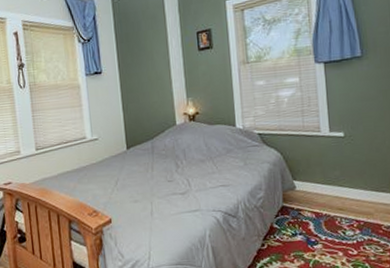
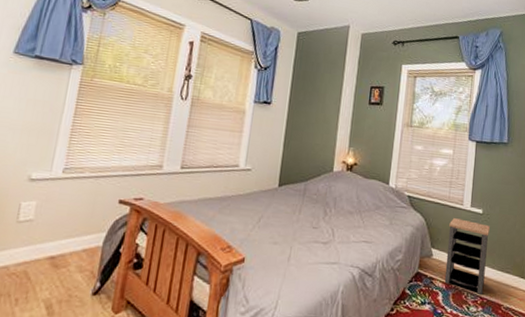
side table: none [308,146,359,218] -> present [444,218,490,294]

